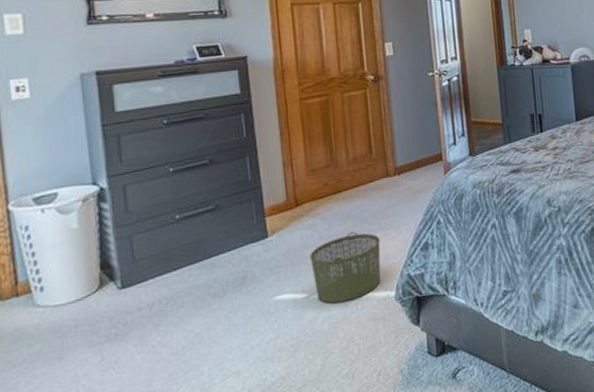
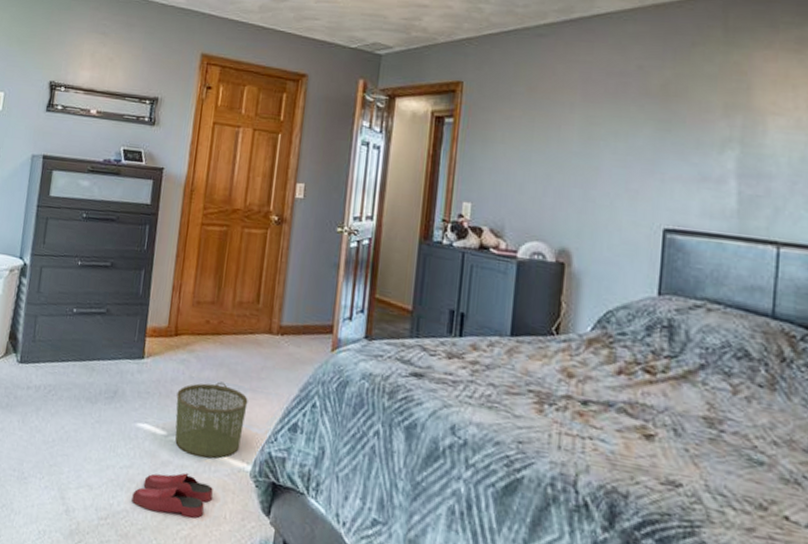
slippers: none [285,320,365,369] -> present [132,473,213,518]

